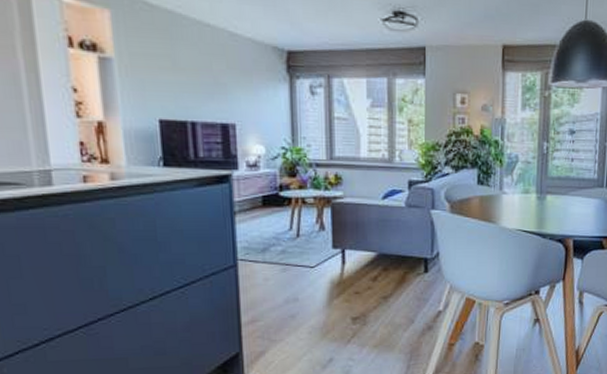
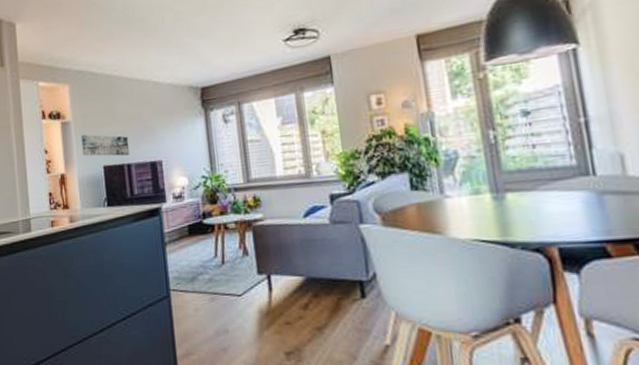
wall art: none [127,78,195,111] -> present [80,134,130,157]

